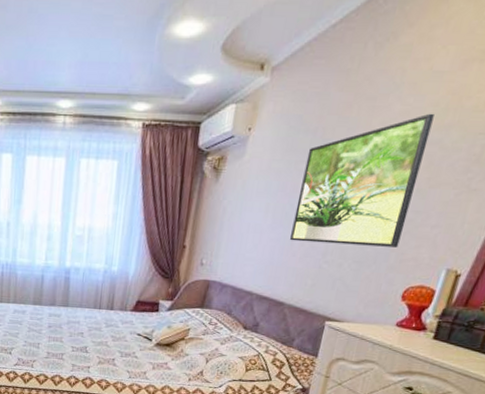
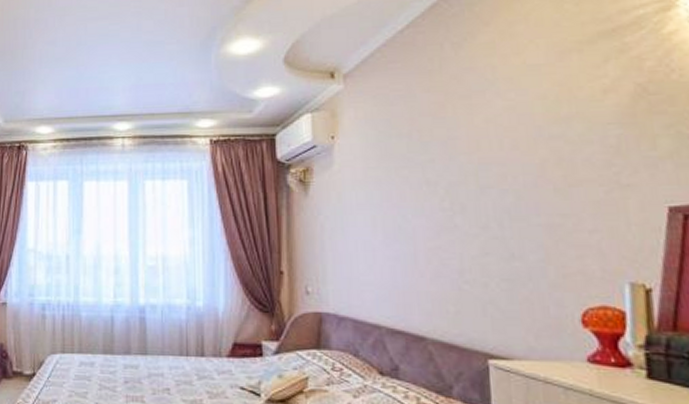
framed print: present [290,113,435,248] -> none [407,106,554,259]

